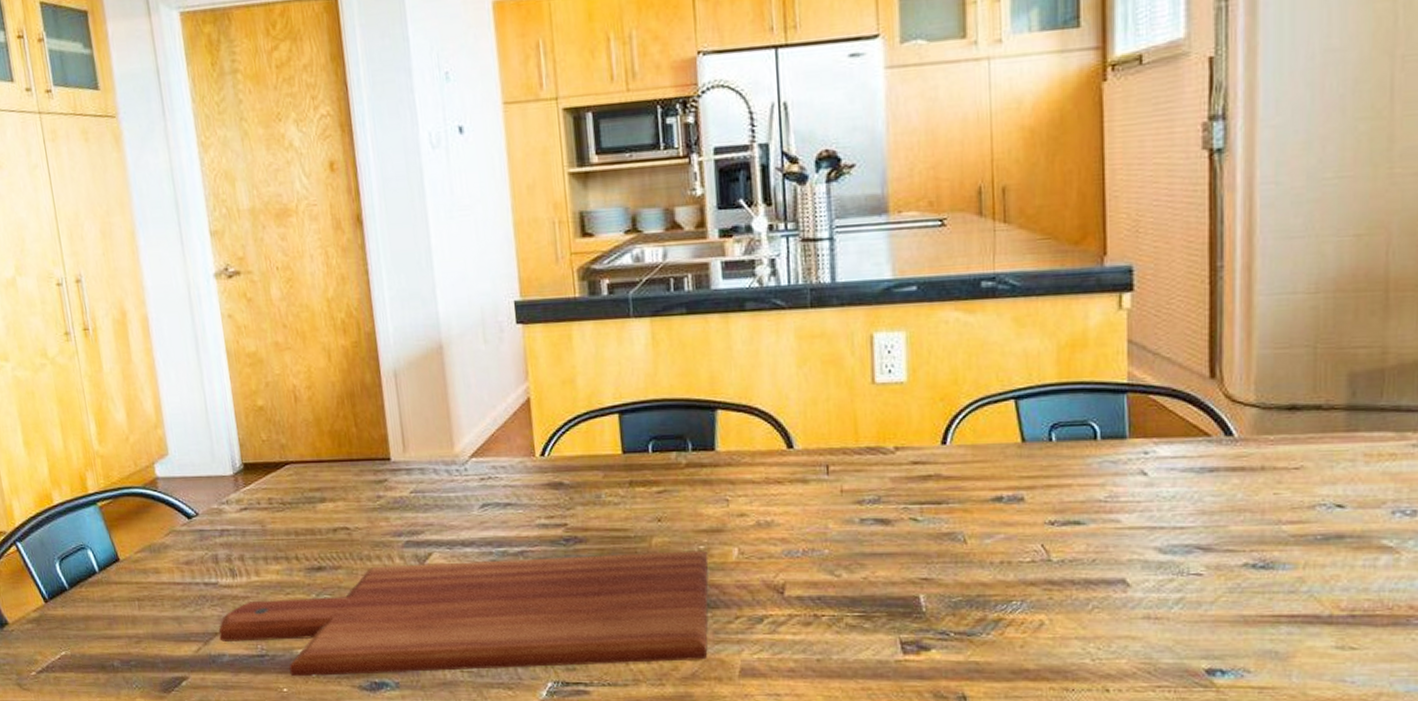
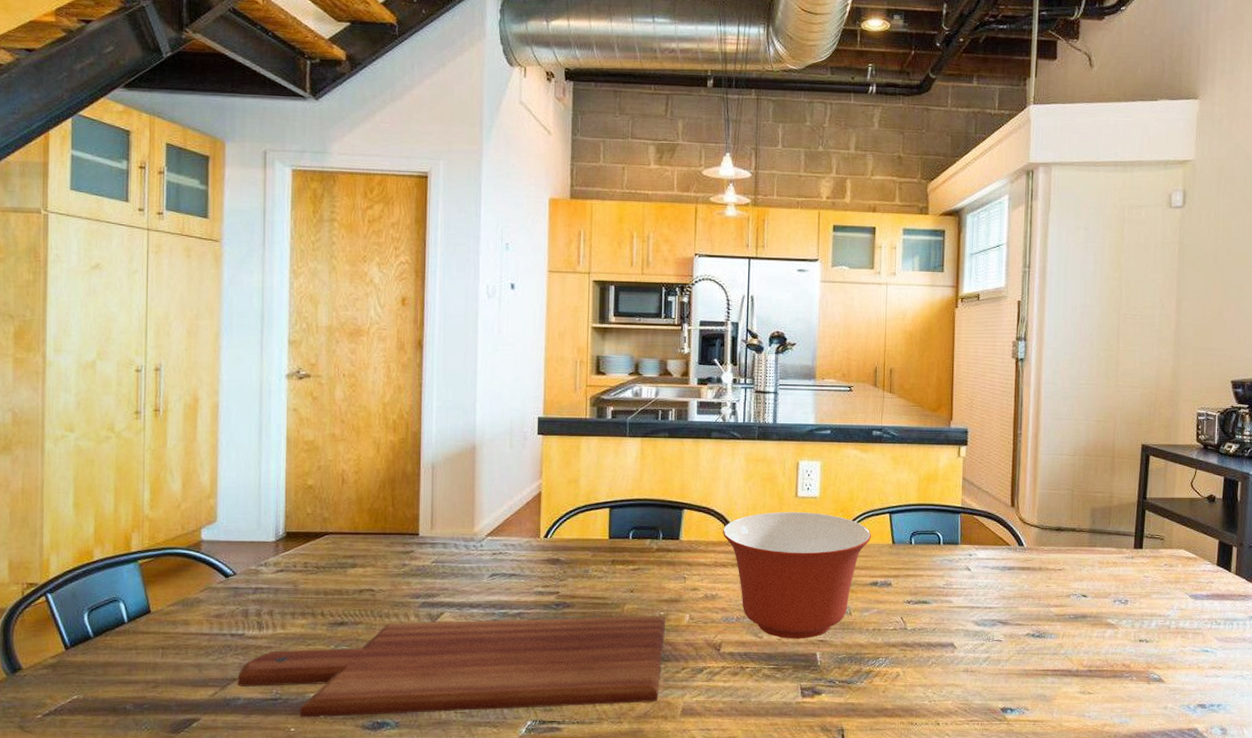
mixing bowl: none [773,404,990,578] -> present [723,512,872,639]

